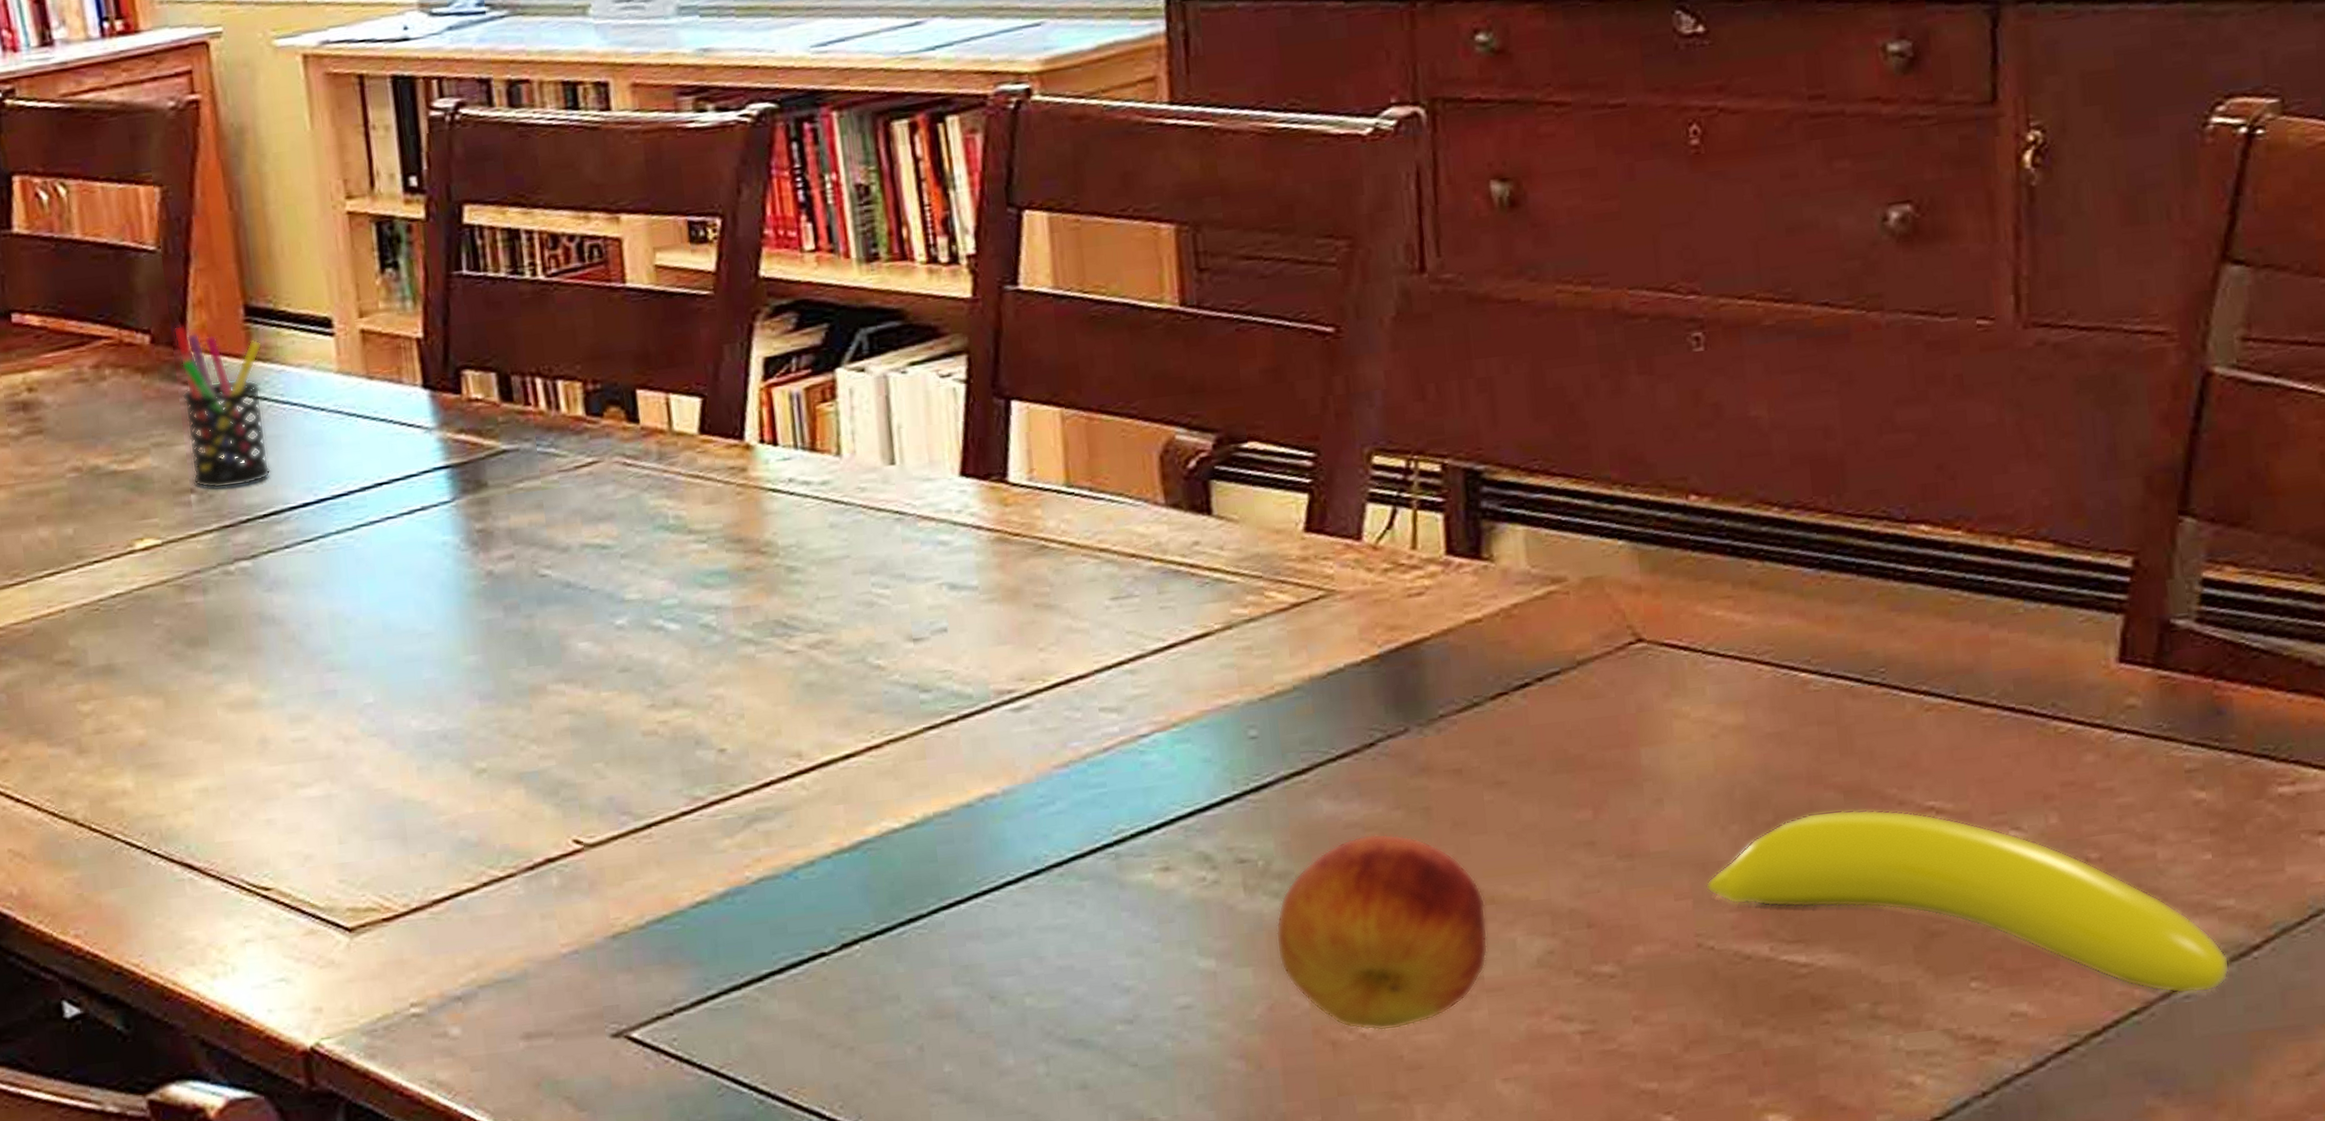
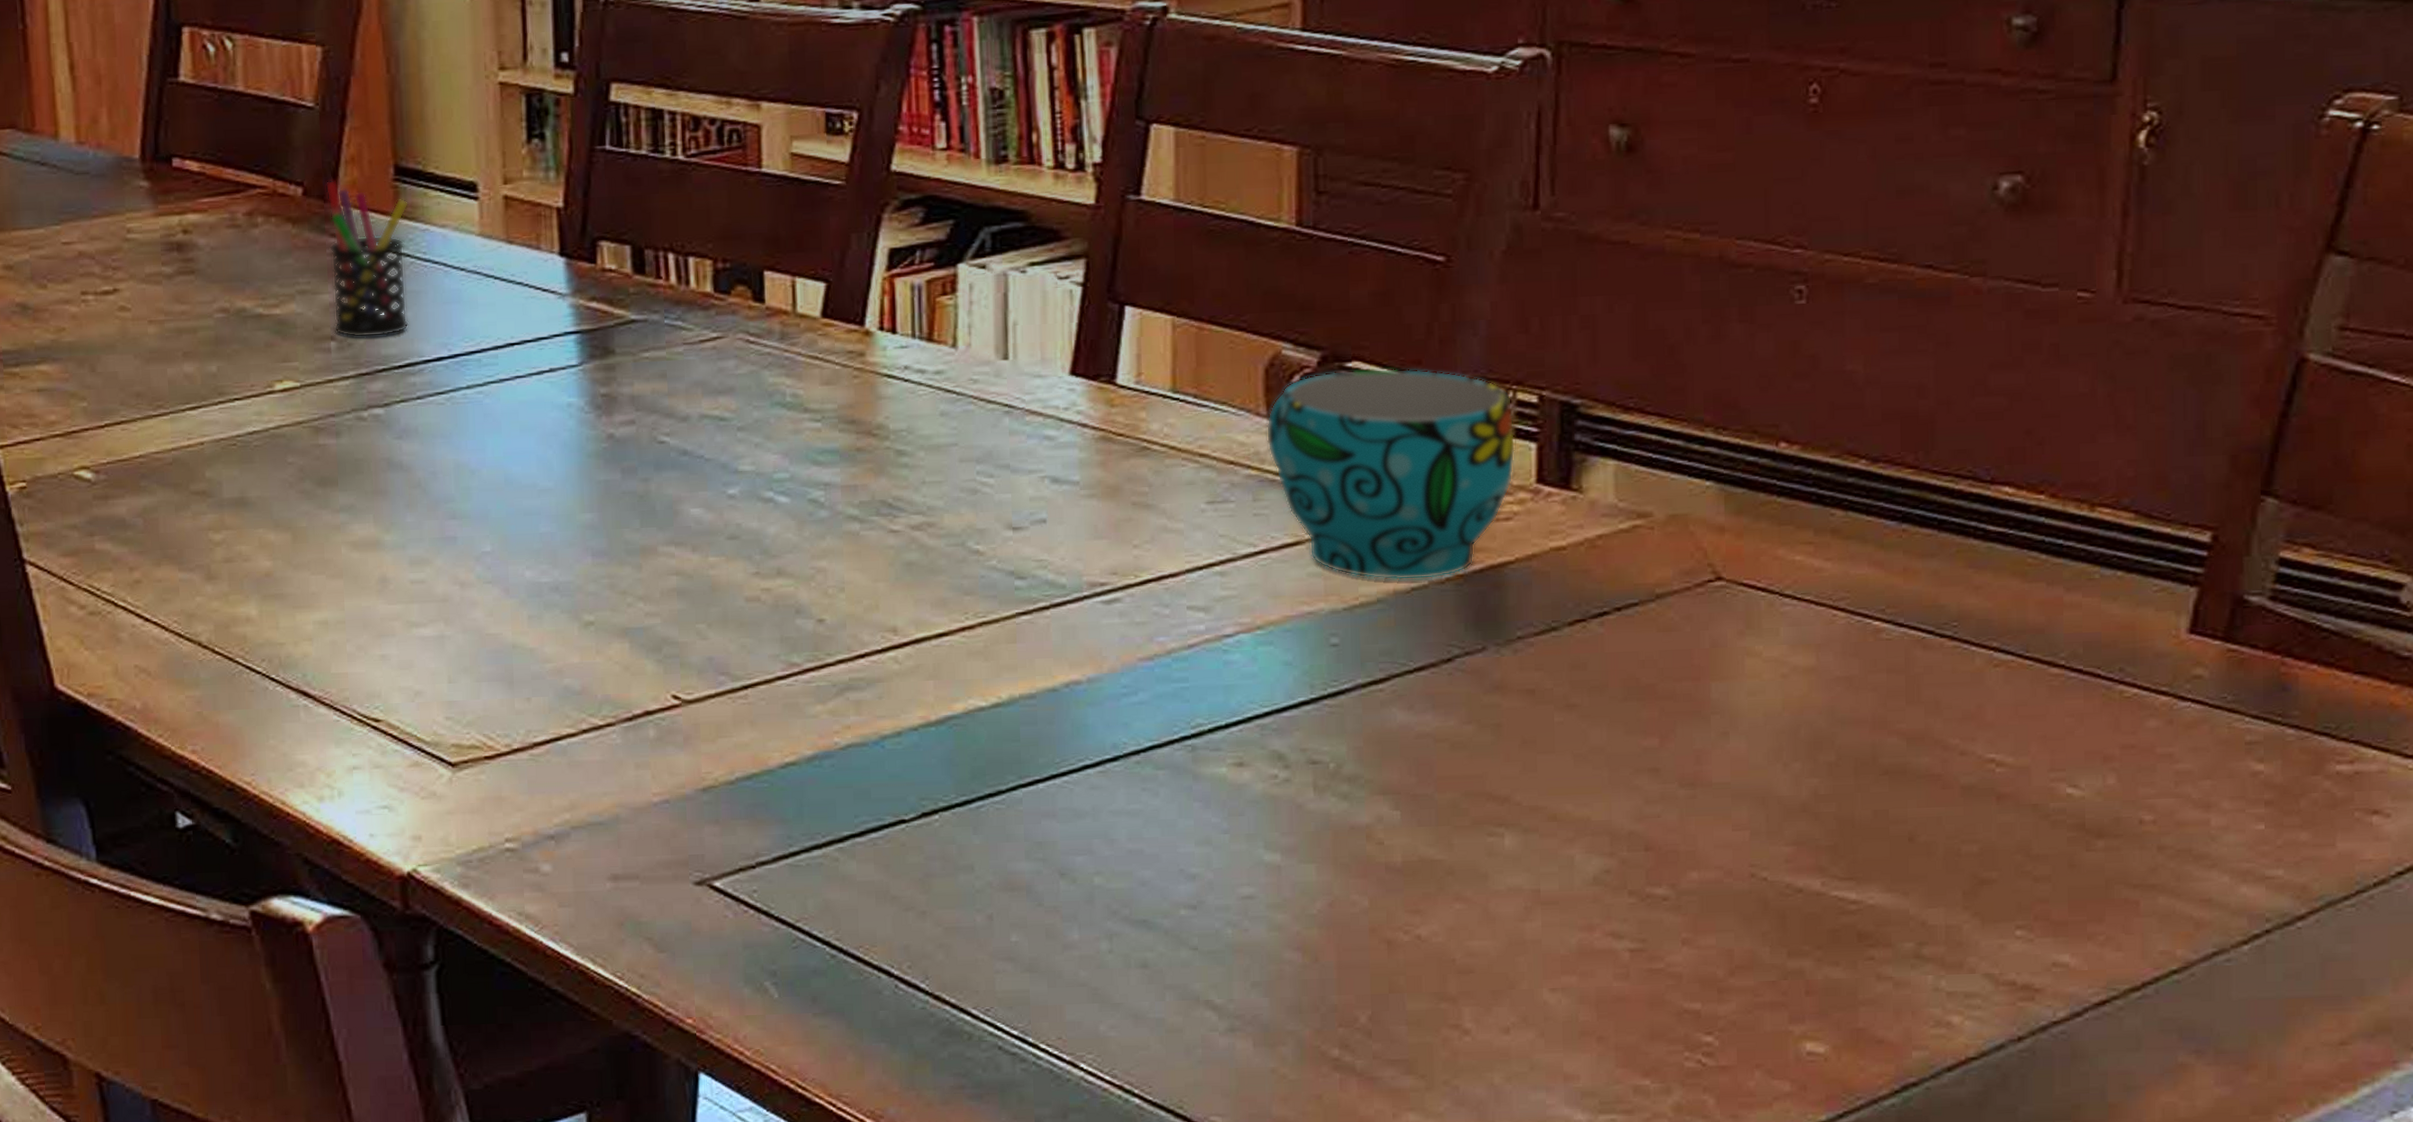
cup: none [1165,445,1423,666] -> present [1266,368,1516,581]
fruit: present [1275,833,1489,1031] -> none [1341,745,1548,934]
banana: present [1706,809,2230,994] -> none [1764,756,2273,957]

